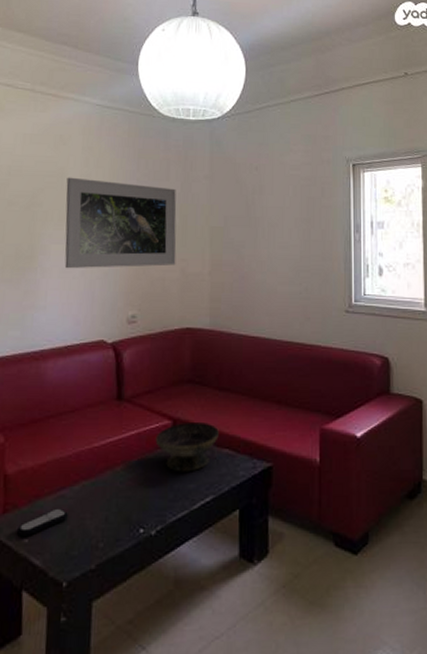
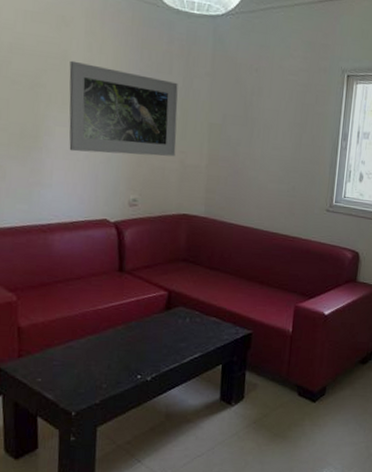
remote control: present [16,508,68,537] -> none [30,356,76,376]
decorative bowl: present [155,421,219,472] -> none [152,293,208,334]

